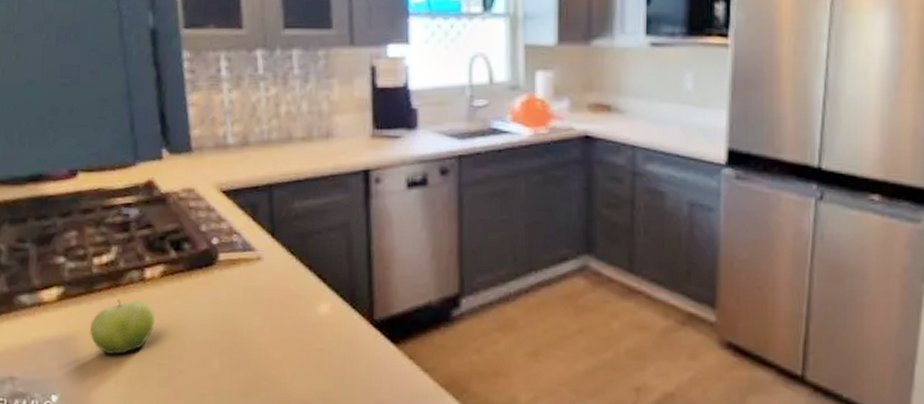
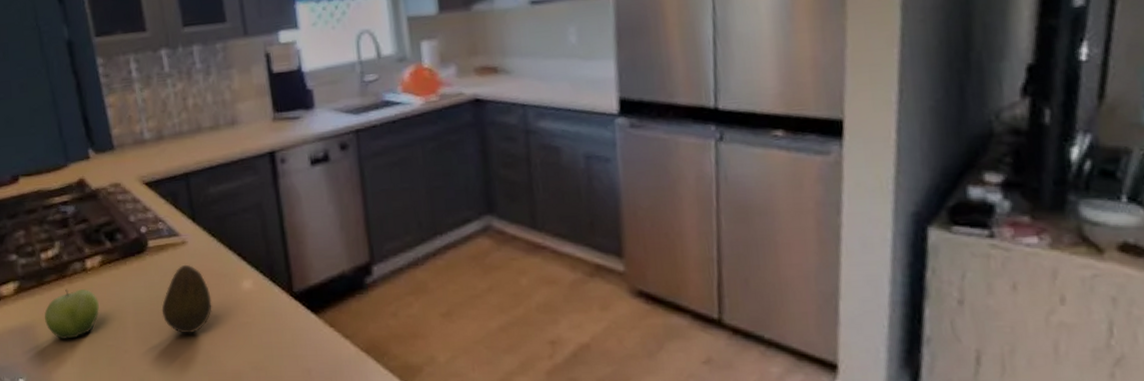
fruit: none [226,282,283,357] -> present [161,264,212,334]

